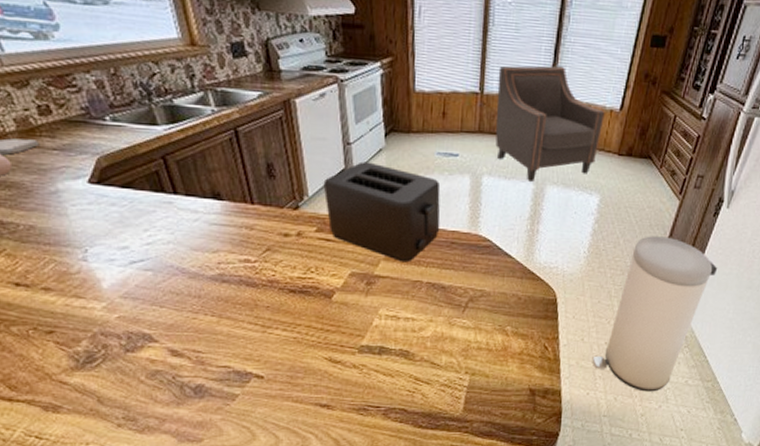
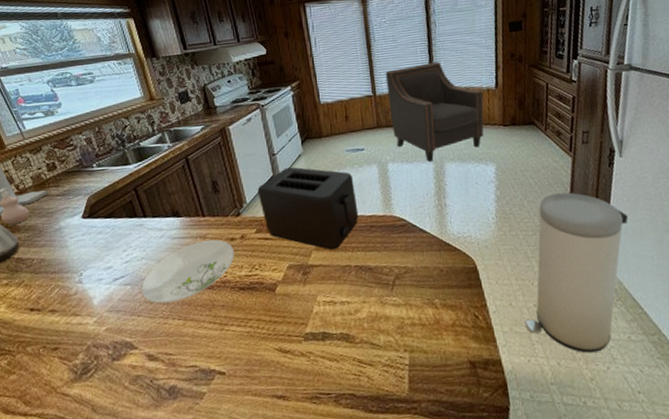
plate: none [166,231,288,297] -> present [141,239,235,304]

